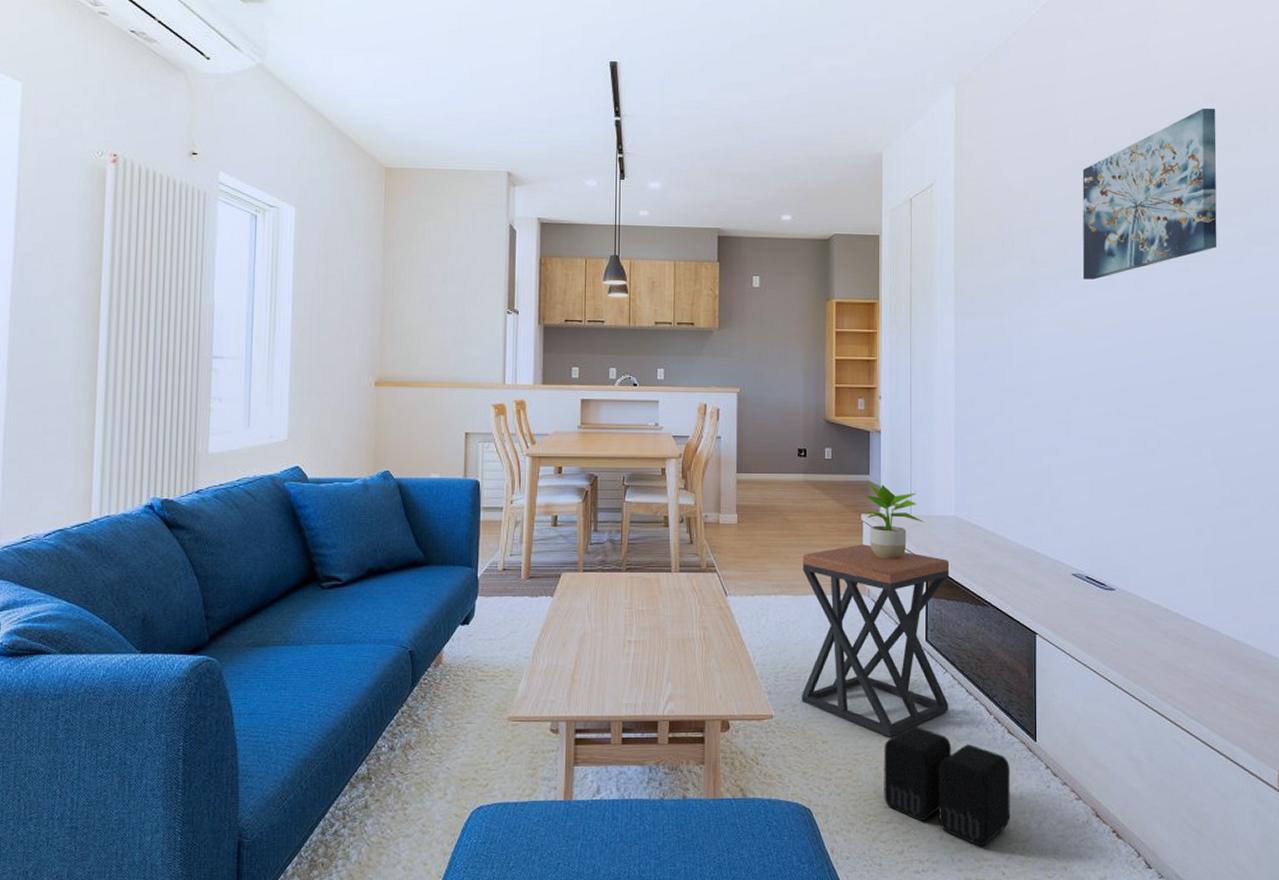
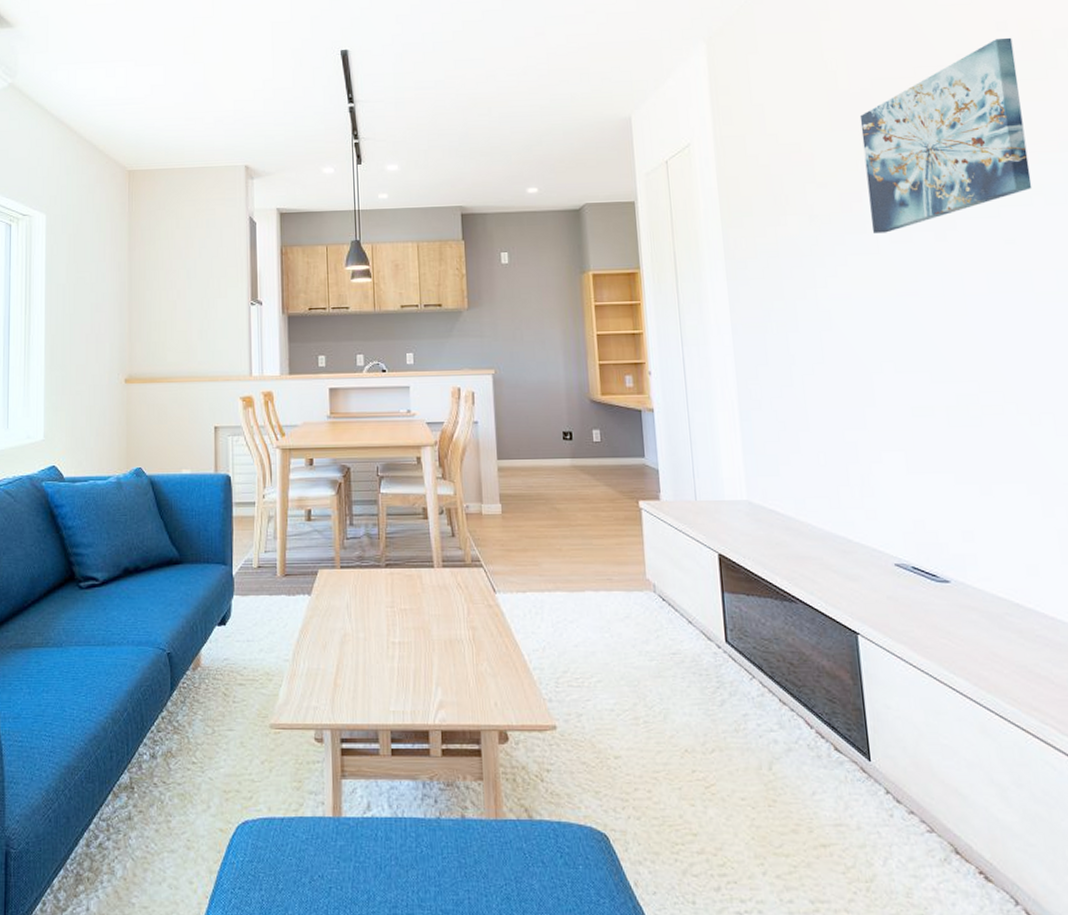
stool: present [801,544,950,736] -> none [576,534,761,752]
potted plant: present [861,481,925,560] -> none [639,464,713,551]
speaker: present [884,726,1010,847] -> none [686,740,848,886]

